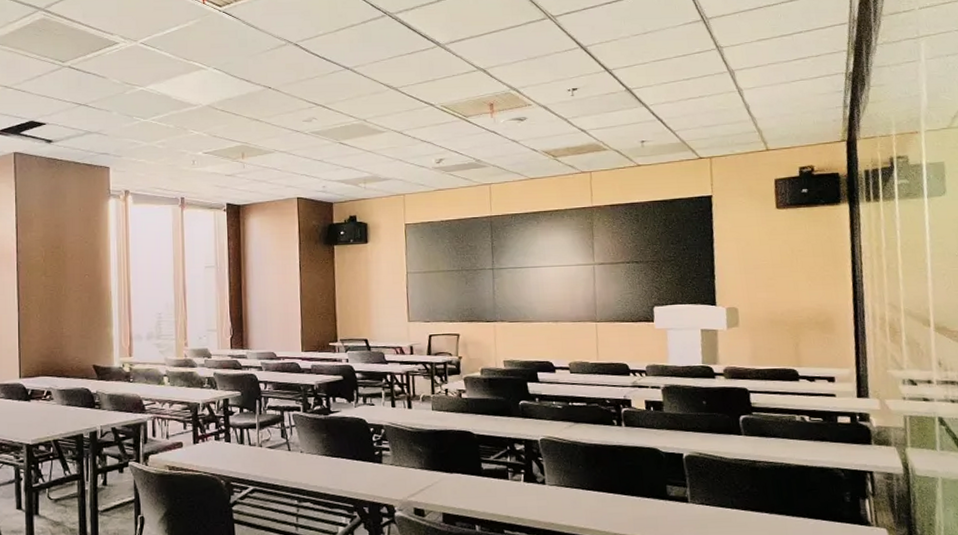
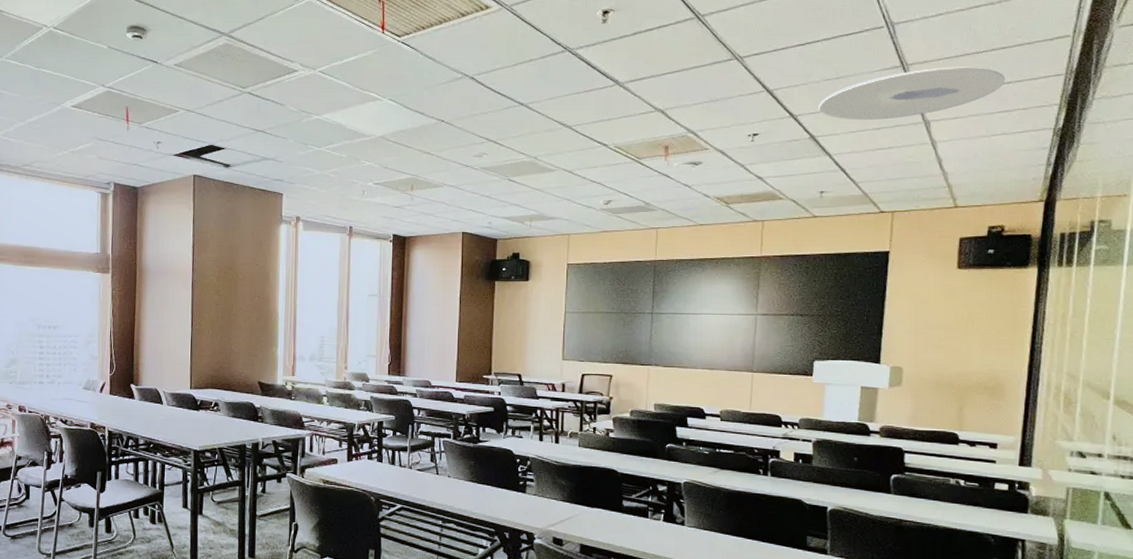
ceiling light: none [630,19,797,72] -> present [818,67,1006,120]

